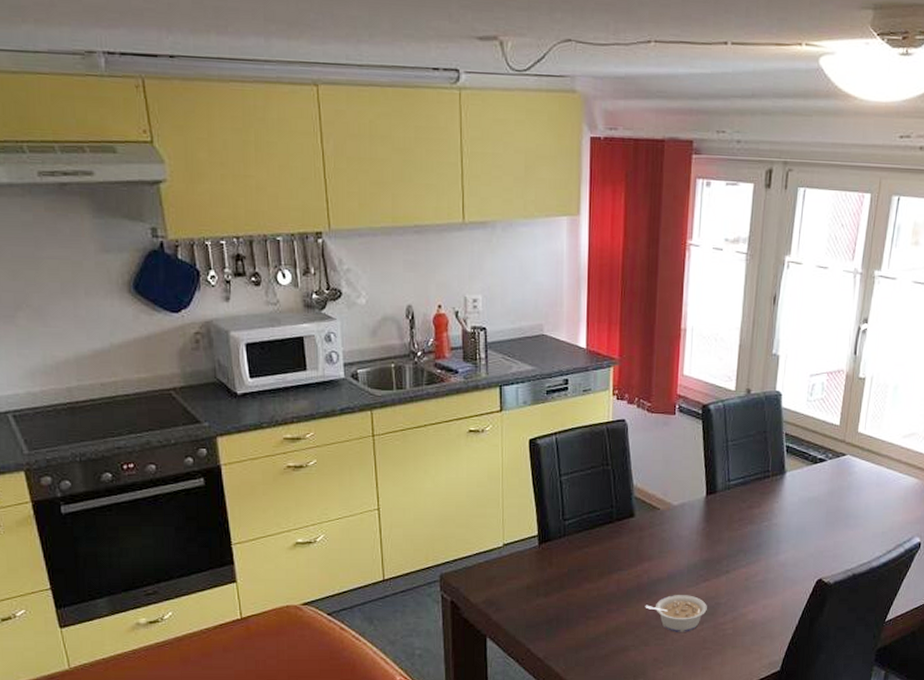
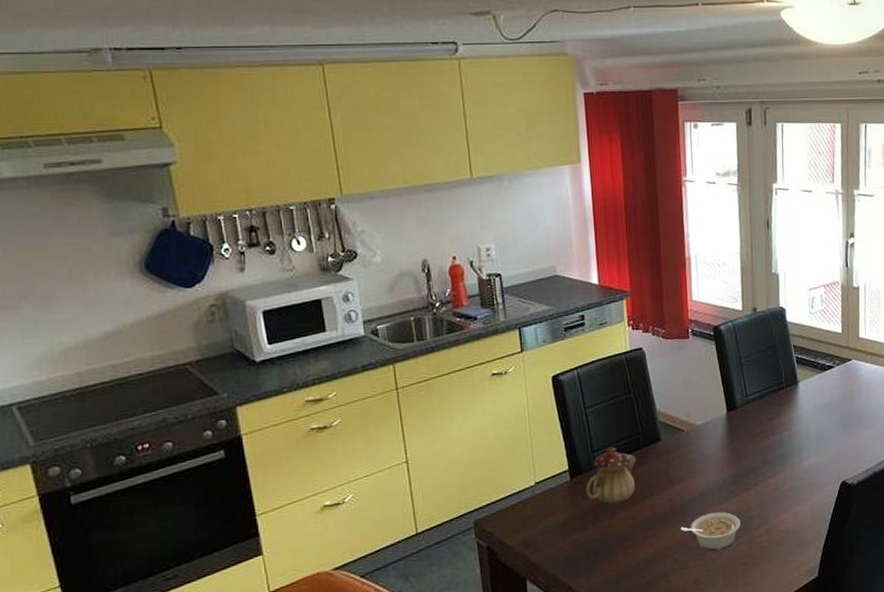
teapot: none [553,517,608,574] -> present [585,446,637,504]

